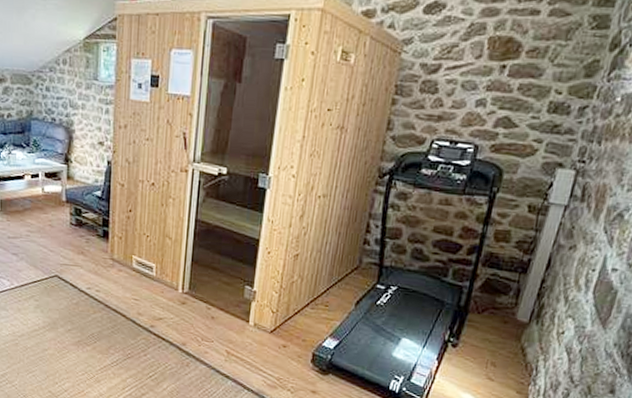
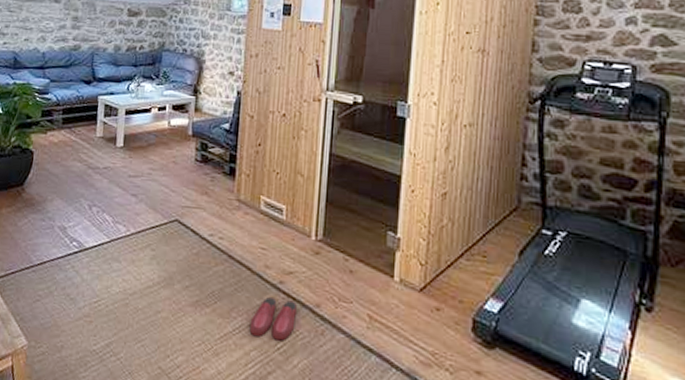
slippers: none [125,338,166,371] -> present [249,297,297,341]

